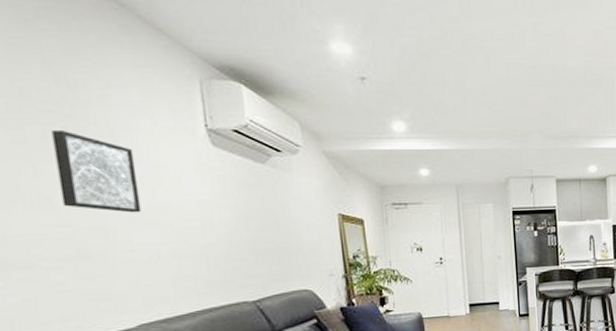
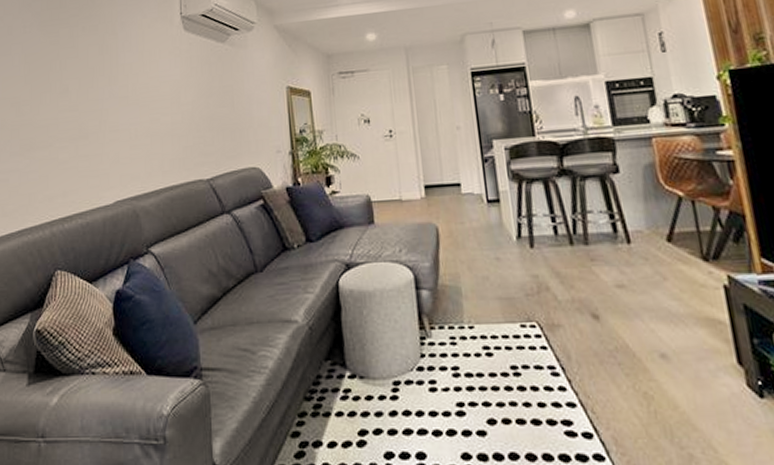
wall art: present [51,131,142,213] -> none [75,30,128,97]

